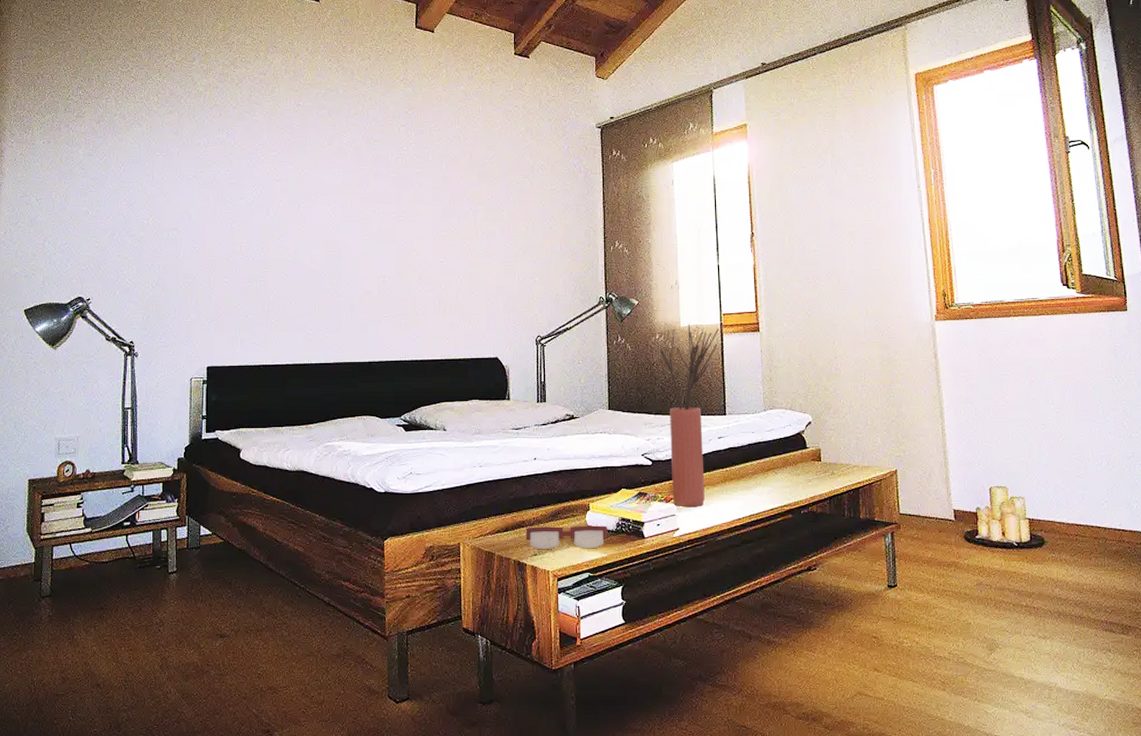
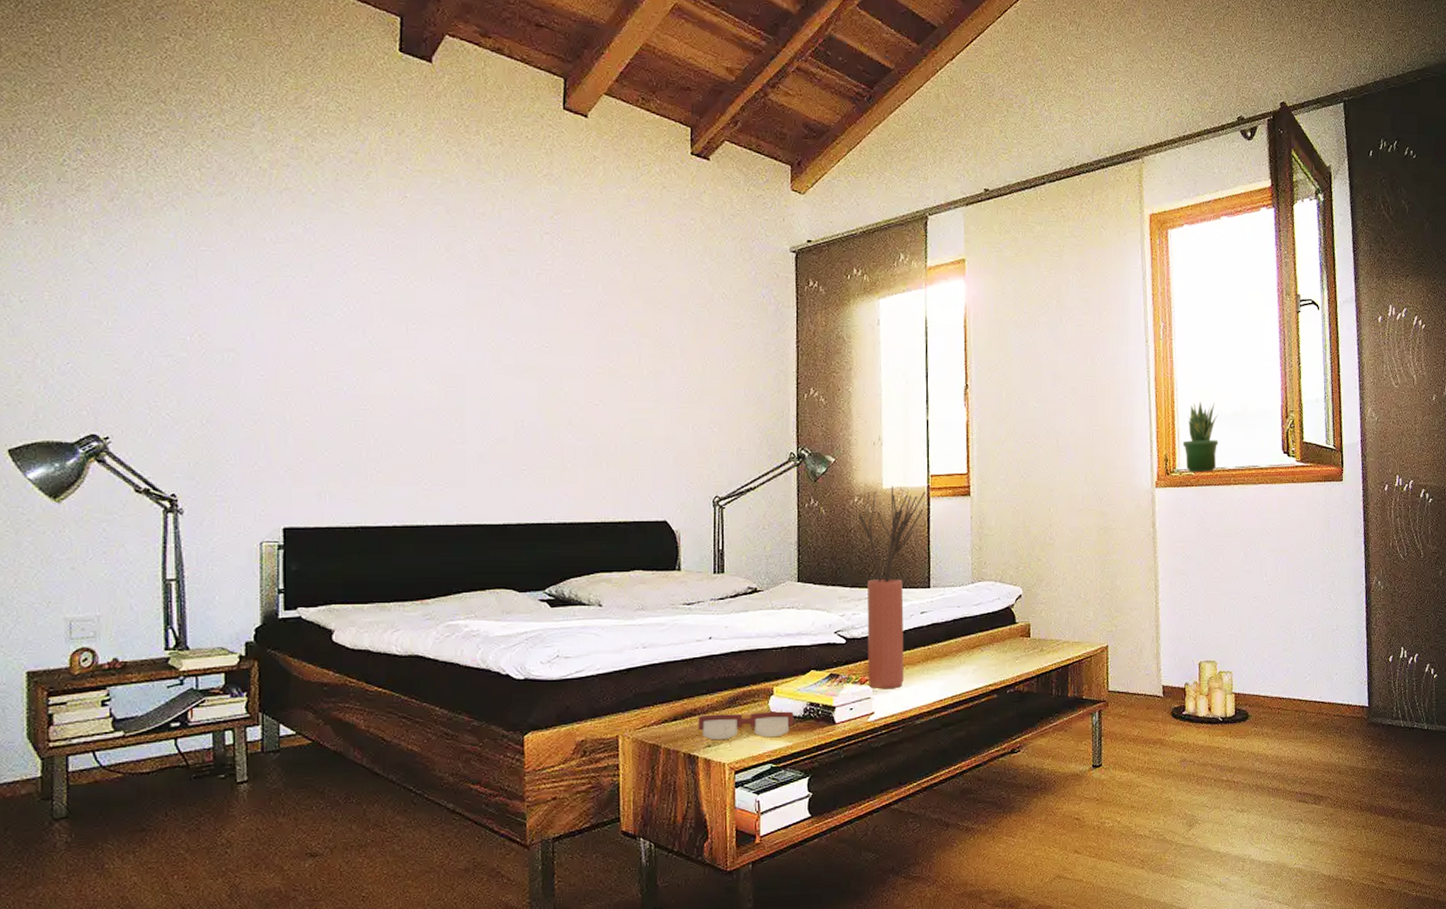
planter: none [959,240,996,306] -> present [1182,402,1219,473]

